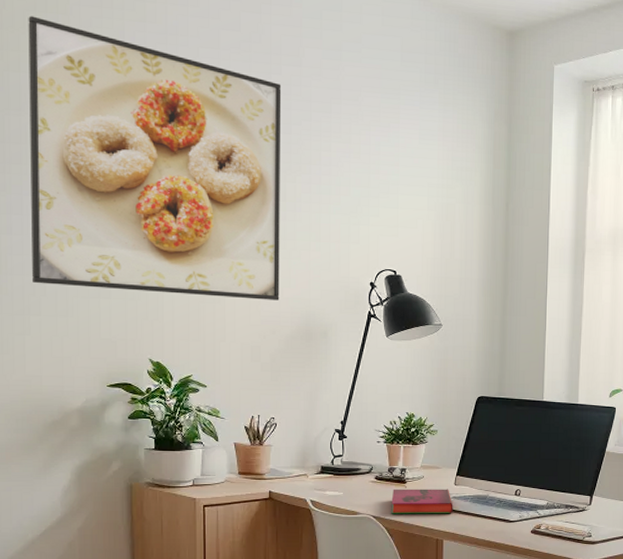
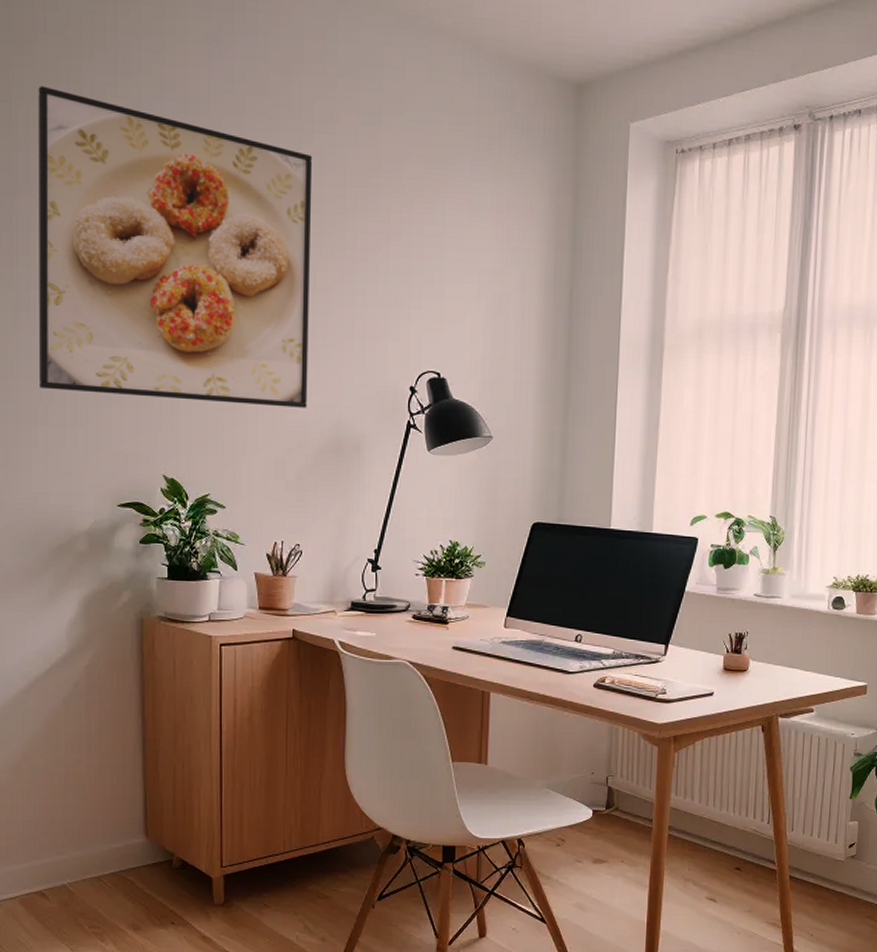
hardback book: present [391,488,453,514] -> none [430,630,503,662]

